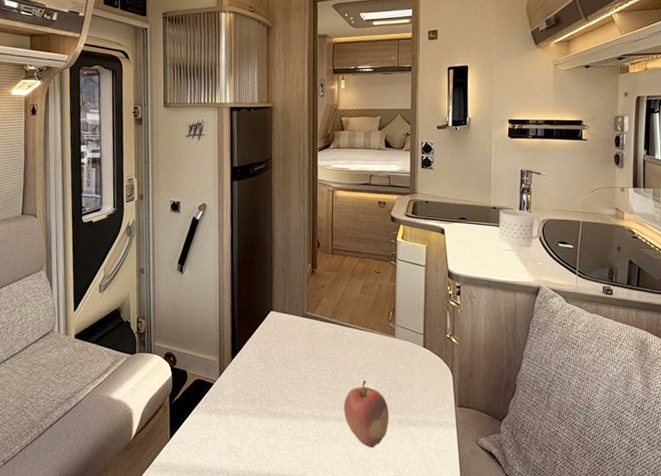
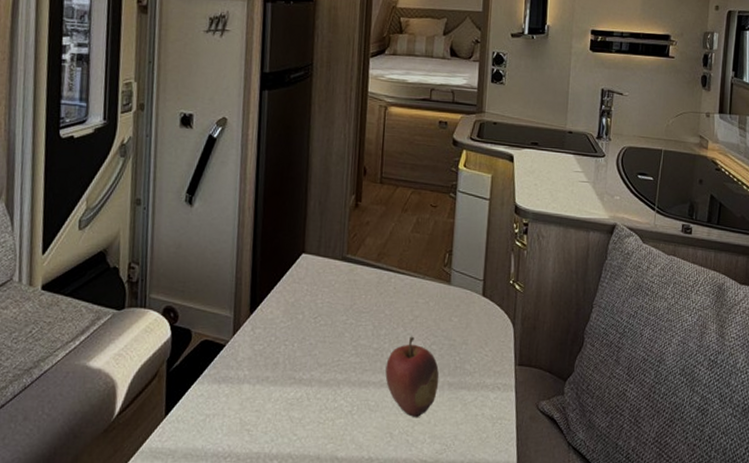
mug: present [499,209,543,247] -> none [573,134,622,179]

